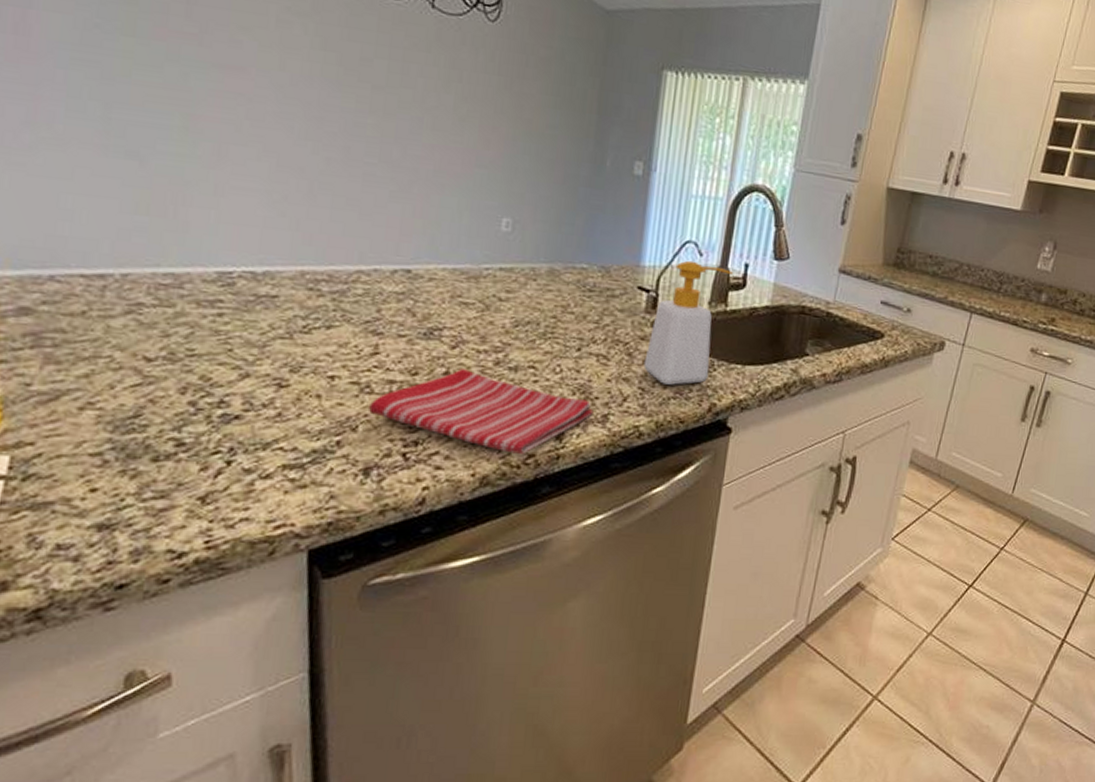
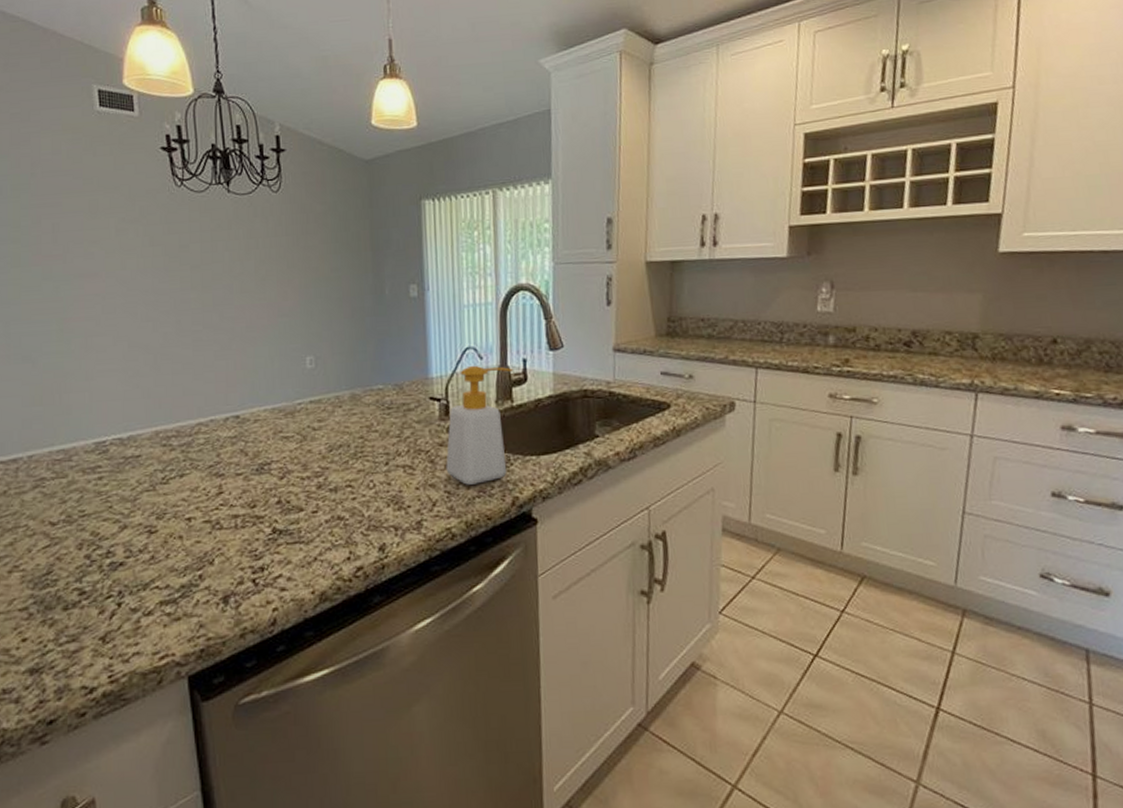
dish towel: present [369,367,593,454] -> none [221,495,408,568]

